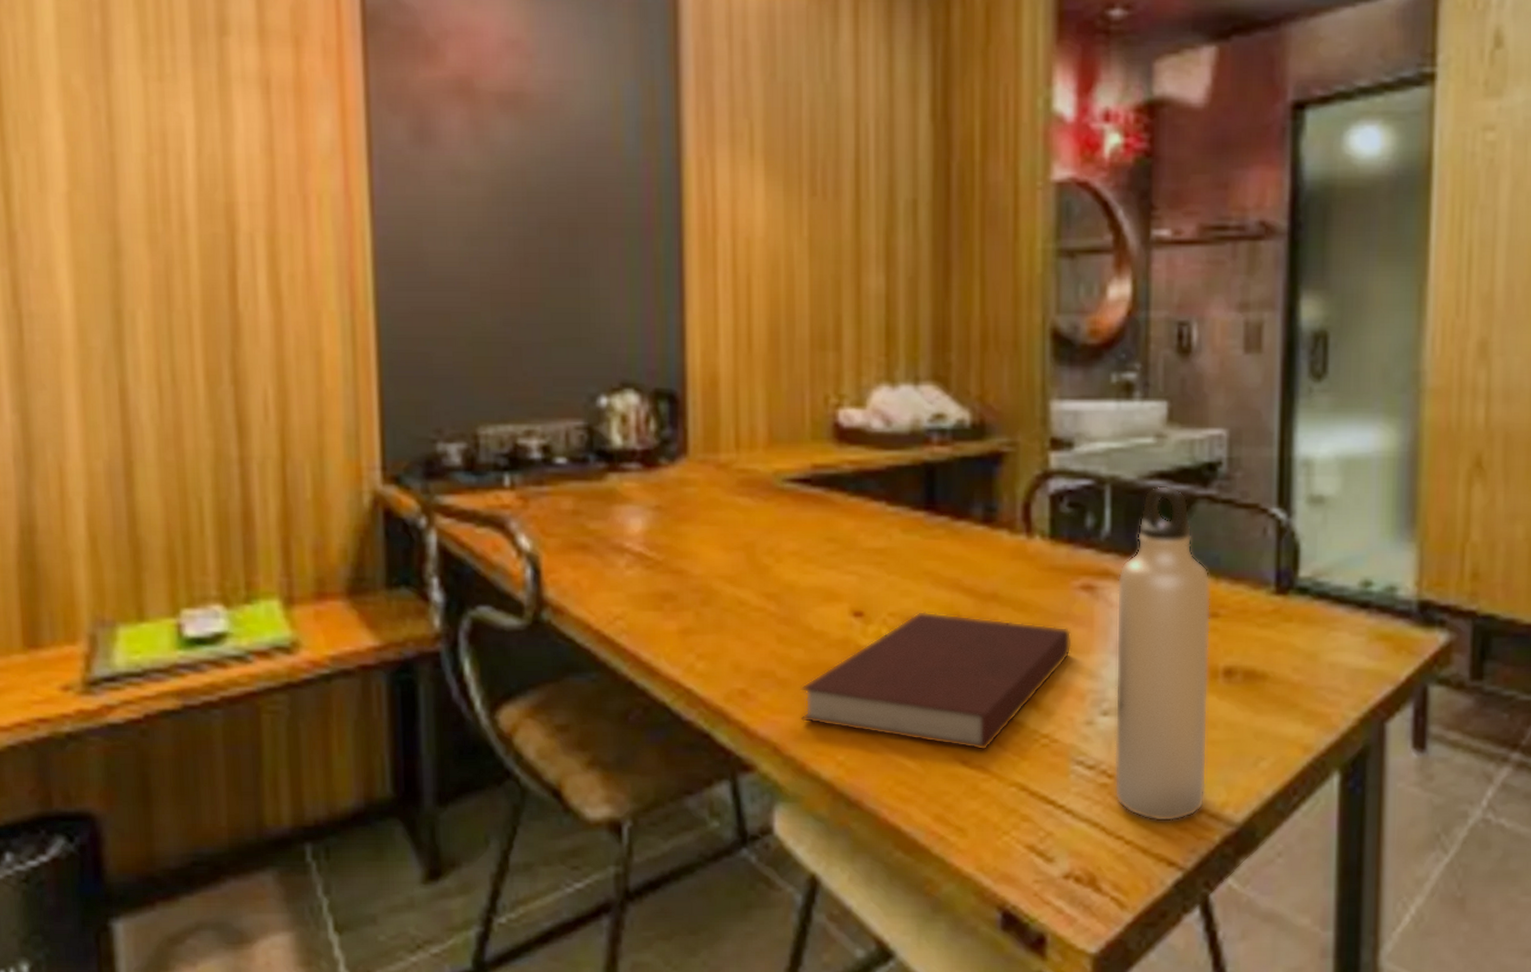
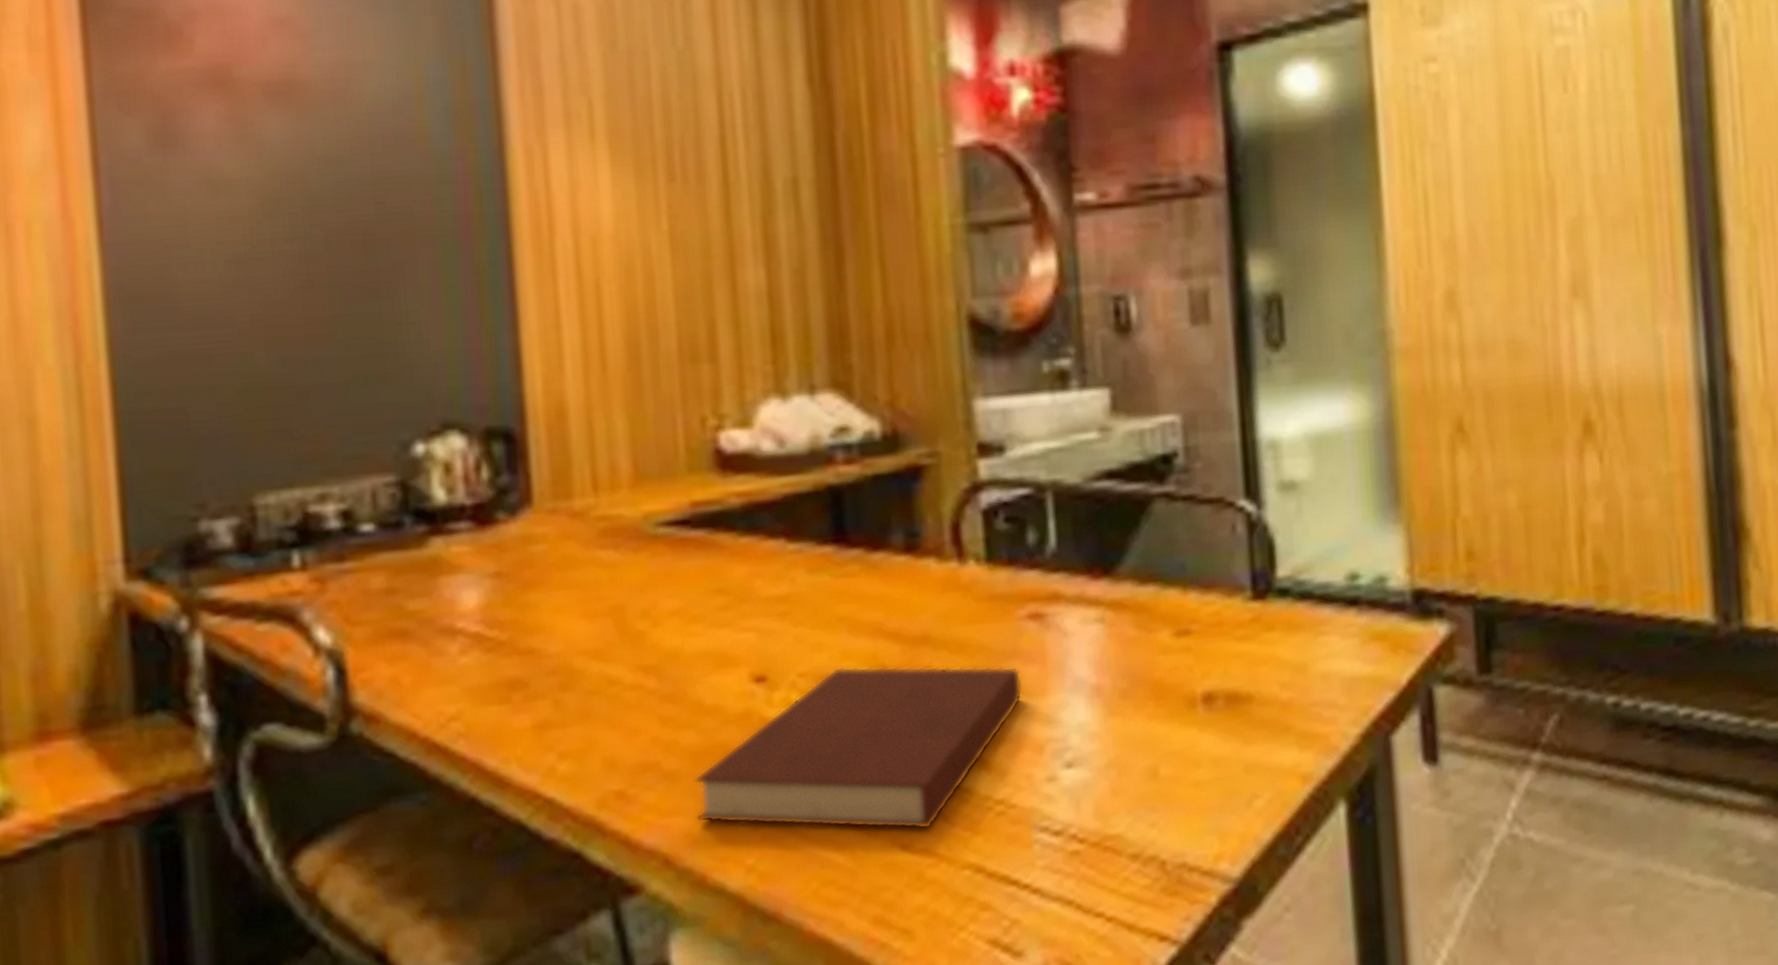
water bottle: present [1114,485,1211,822] -> none [1069,486,1196,889]

